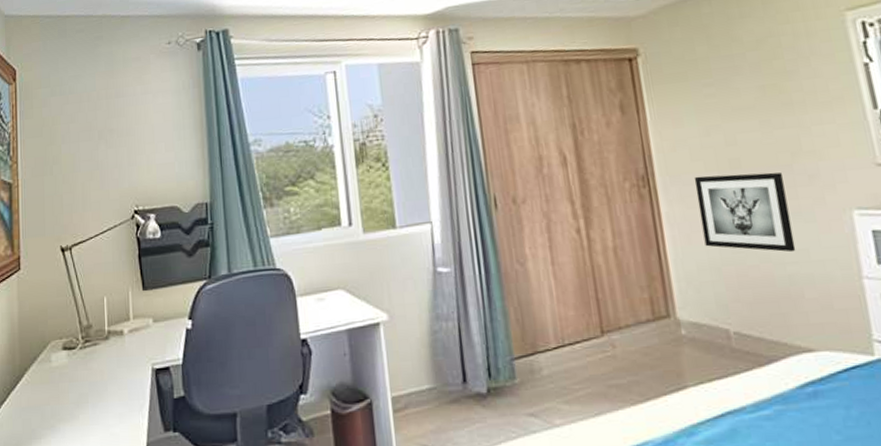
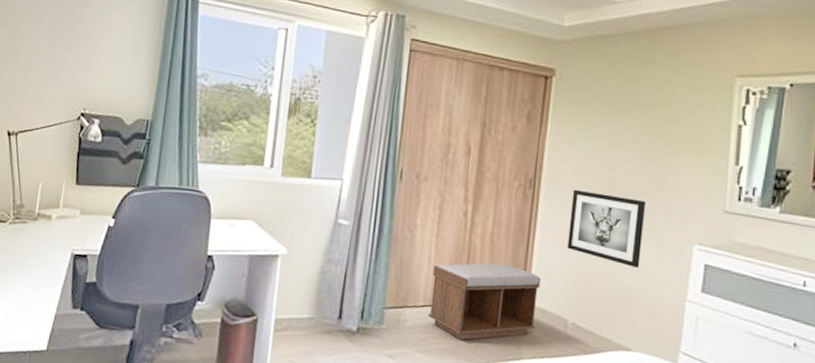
bench: none [557,279,694,378] -> present [428,263,541,340]

